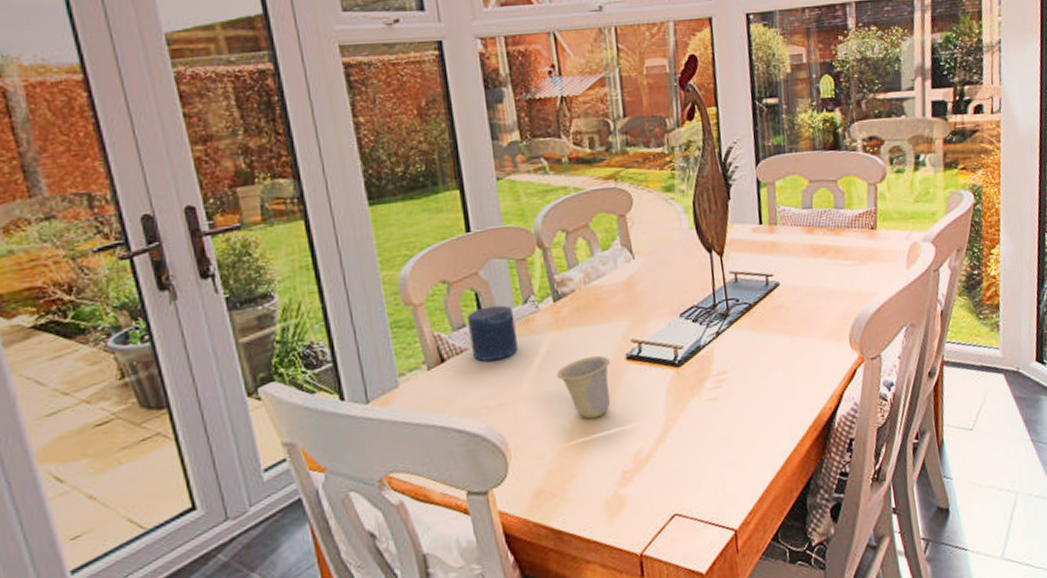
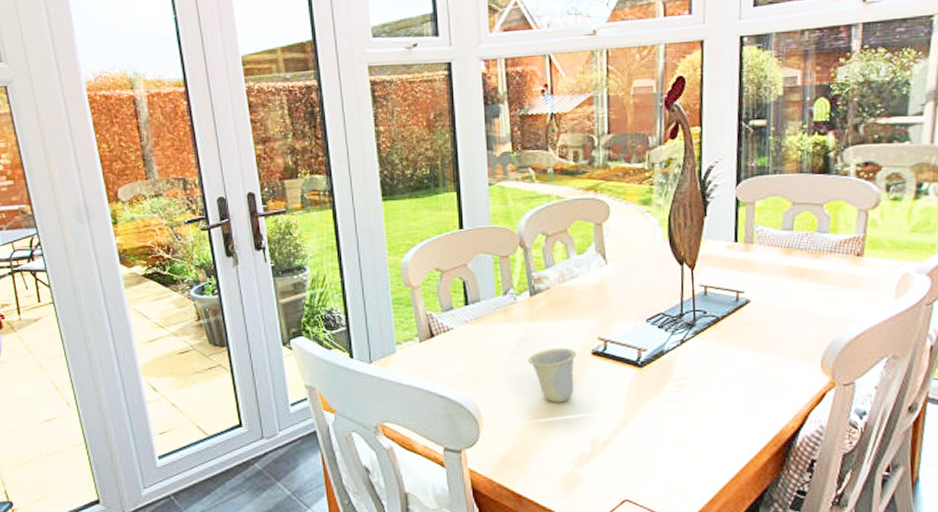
candle: present [466,305,518,362] -> none [454,294,496,342]

